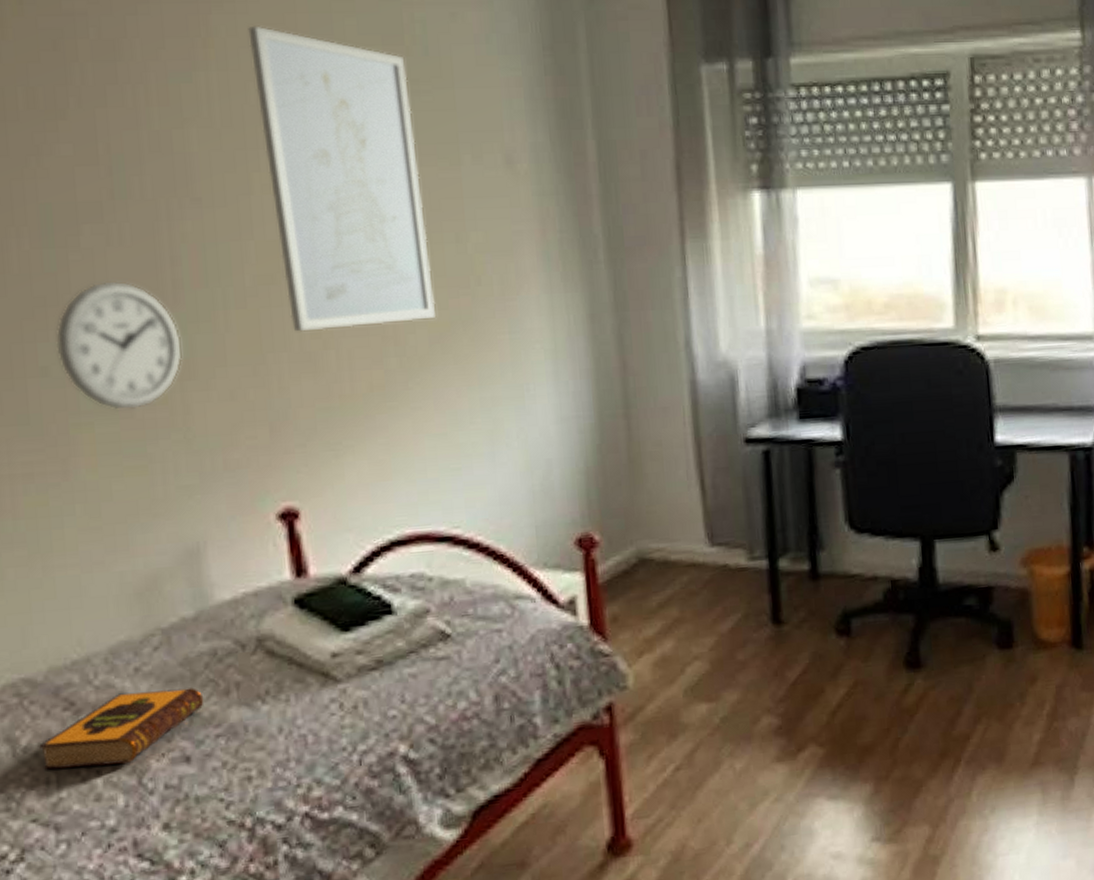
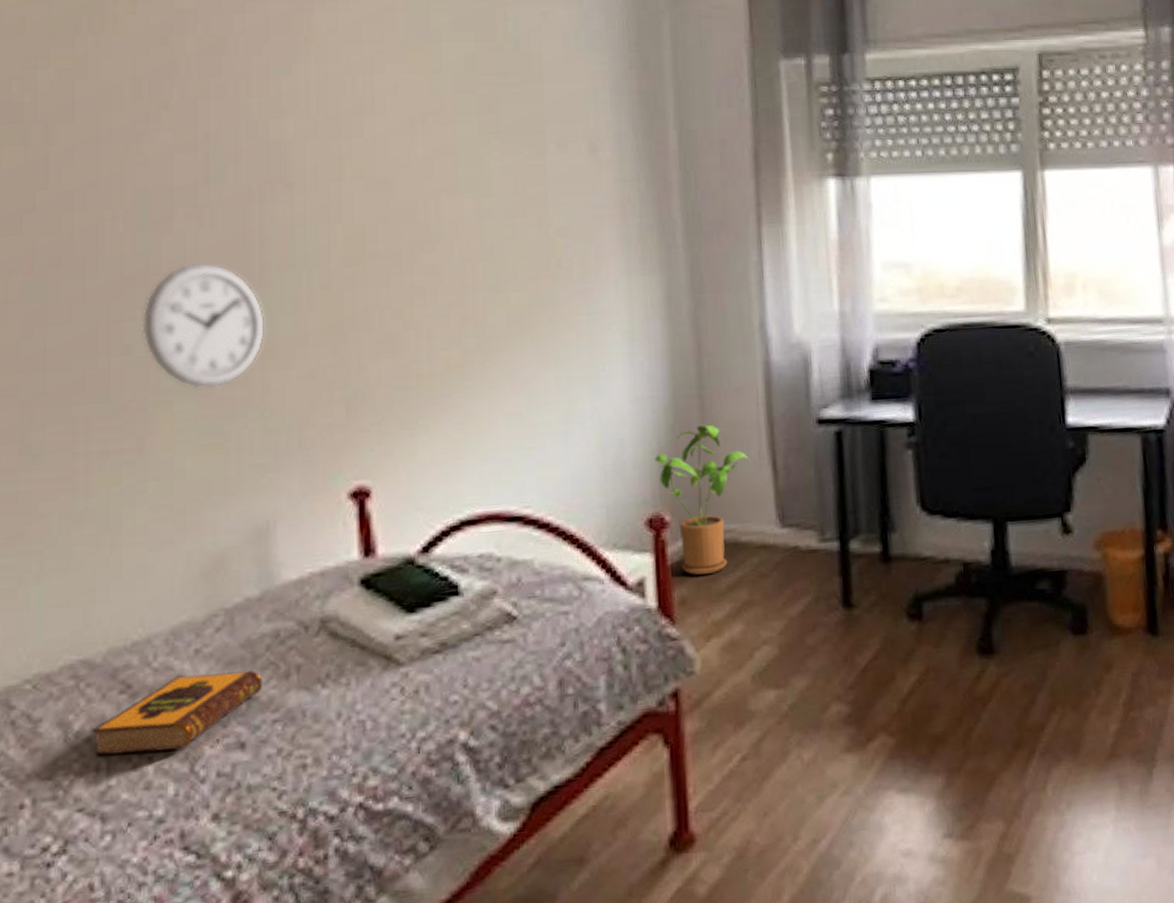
wall art: present [248,25,436,332] -> none [348,23,516,313]
house plant: none [582,444,679,593] -> present [654,424,751,575]

